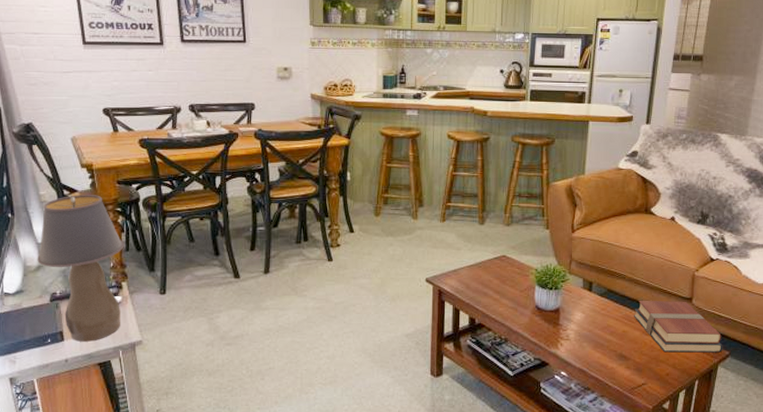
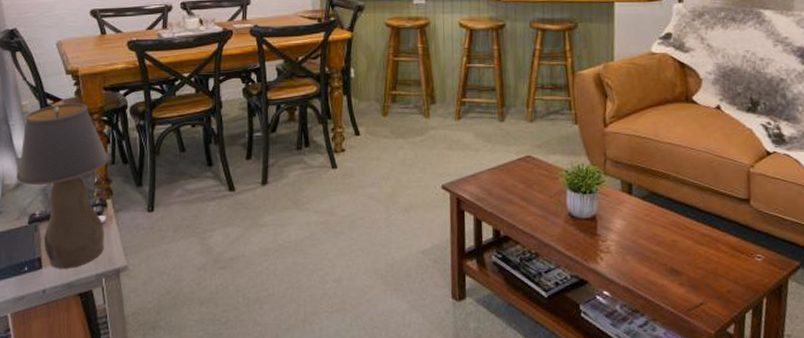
books: present [634,300,723,353] -> none [683,203,792,265]

